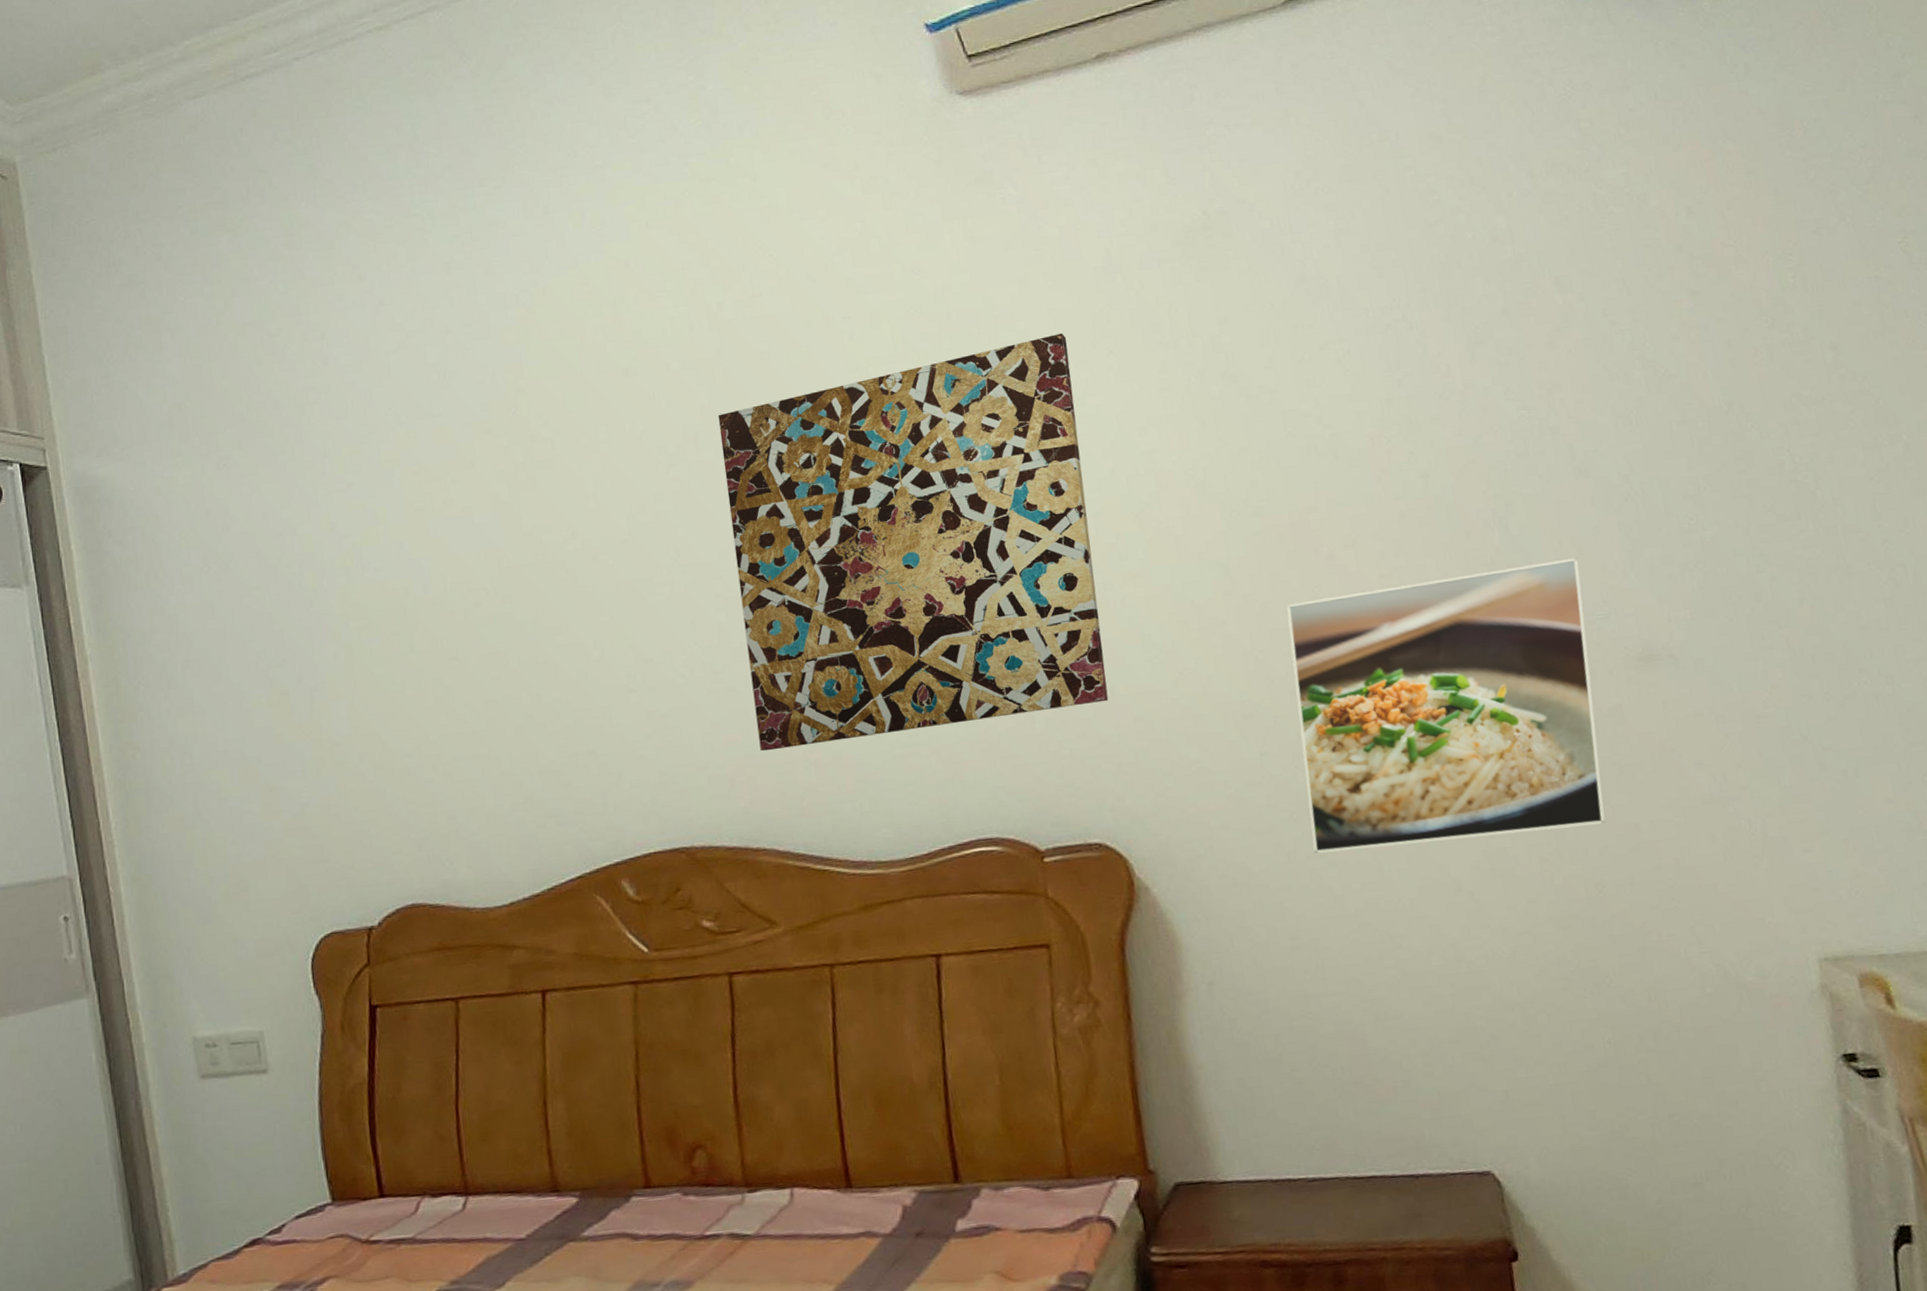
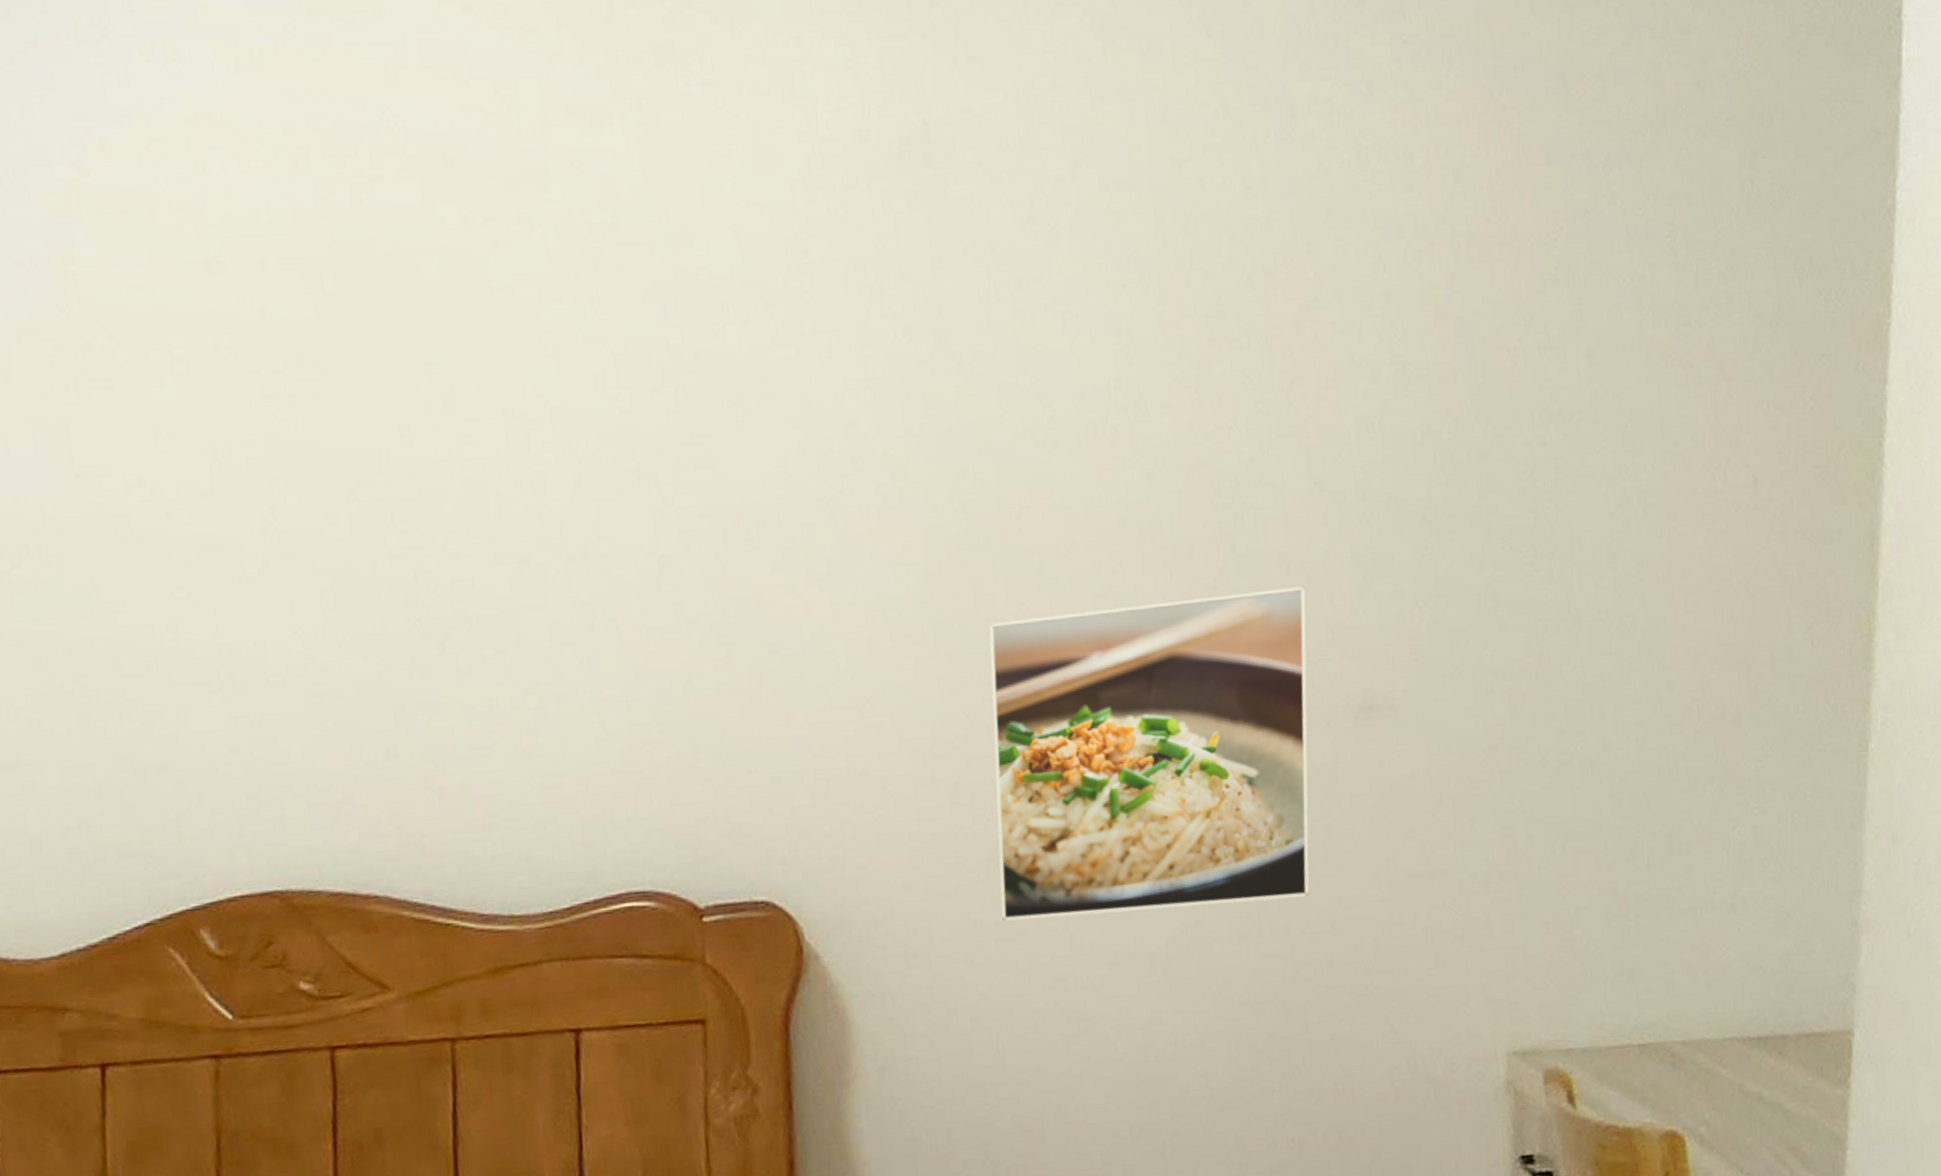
wall art: present [718,332,1109,751] -> none [326,262,784,774]

